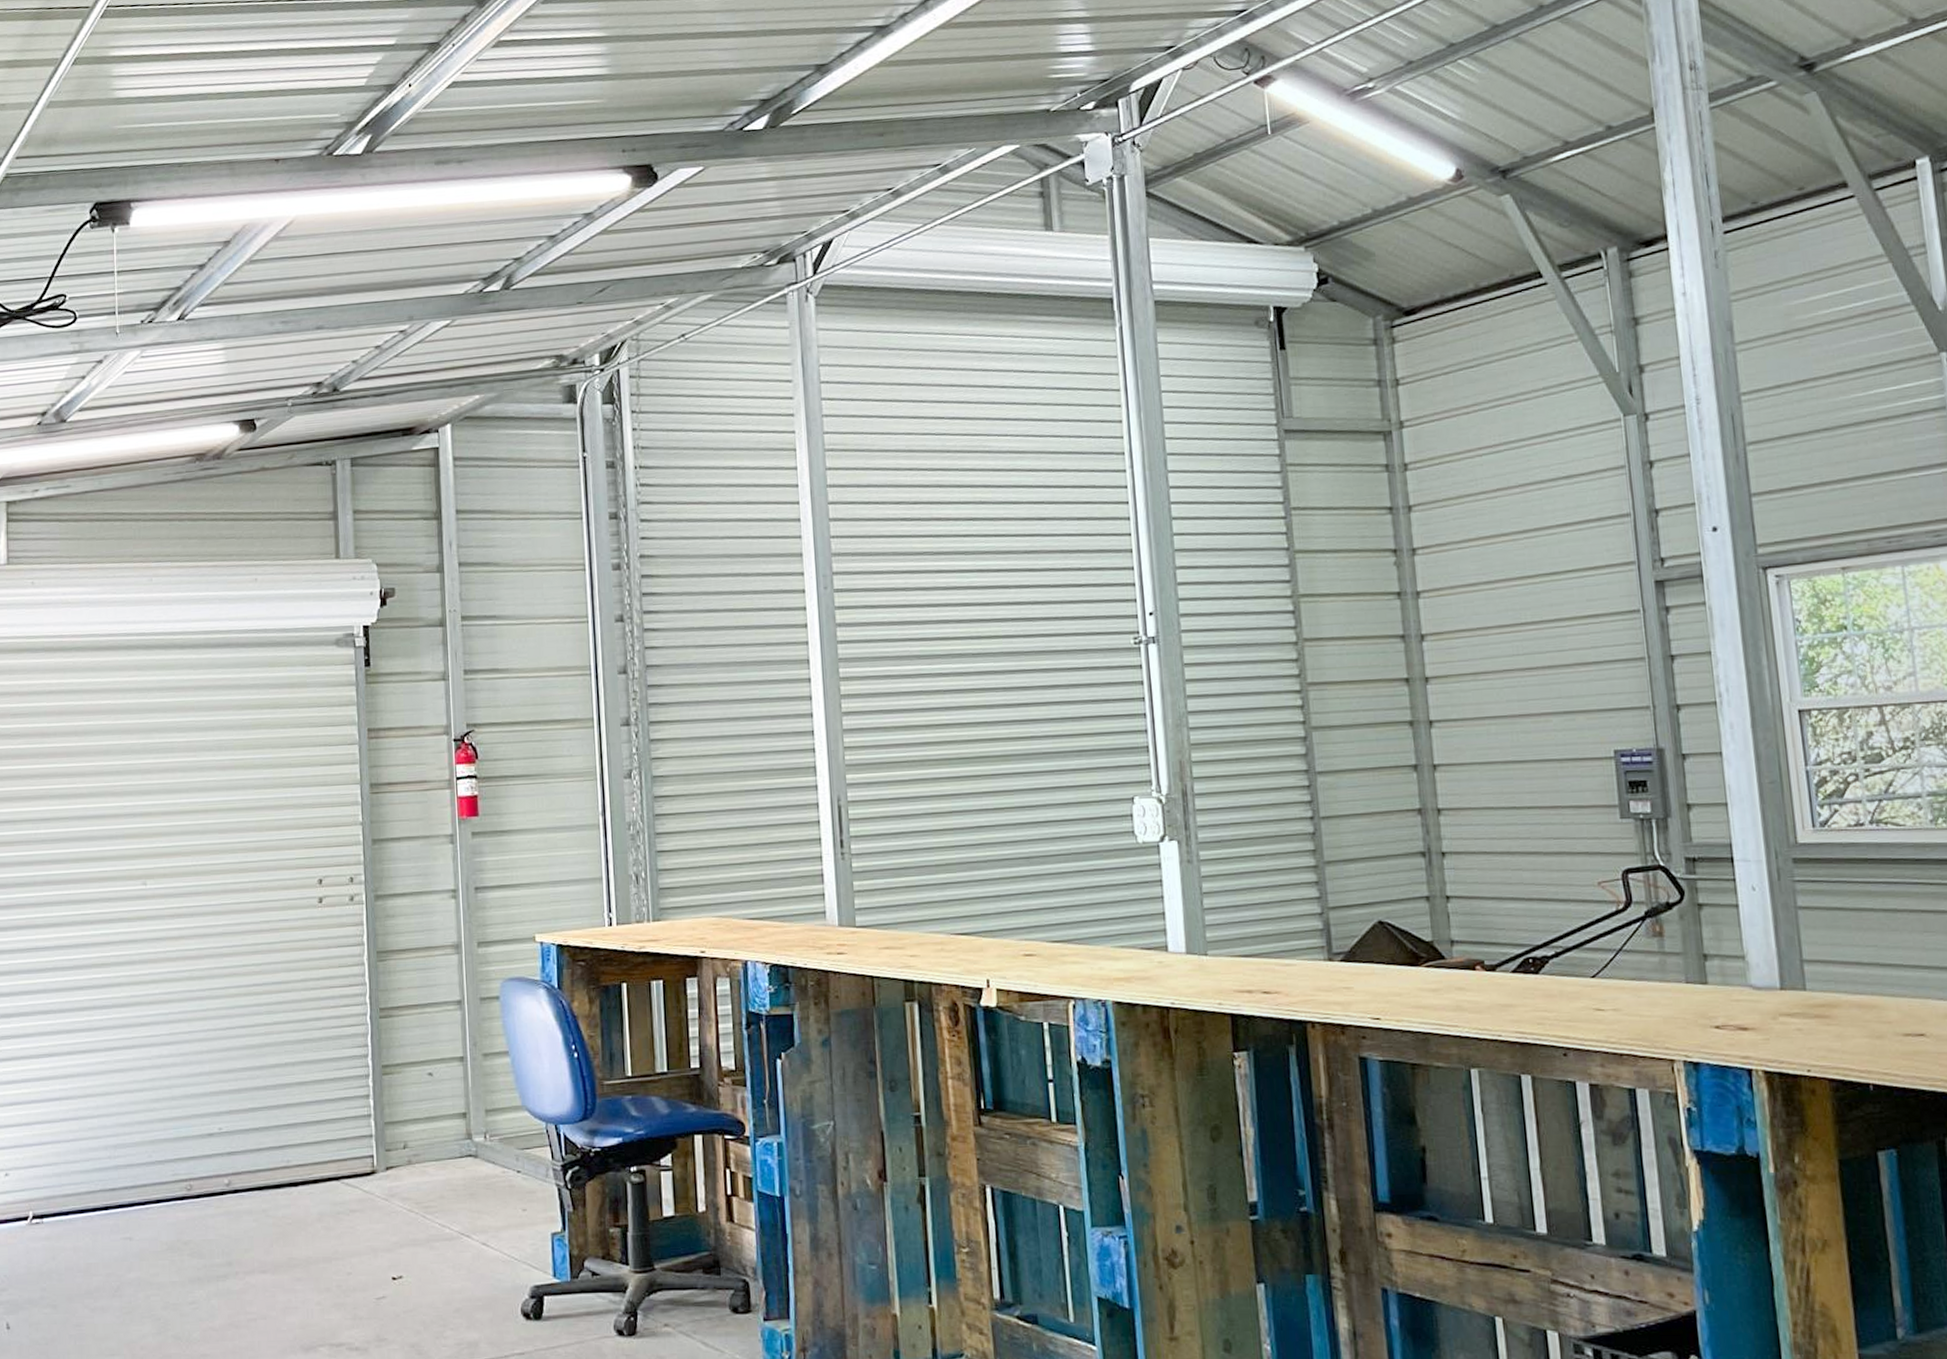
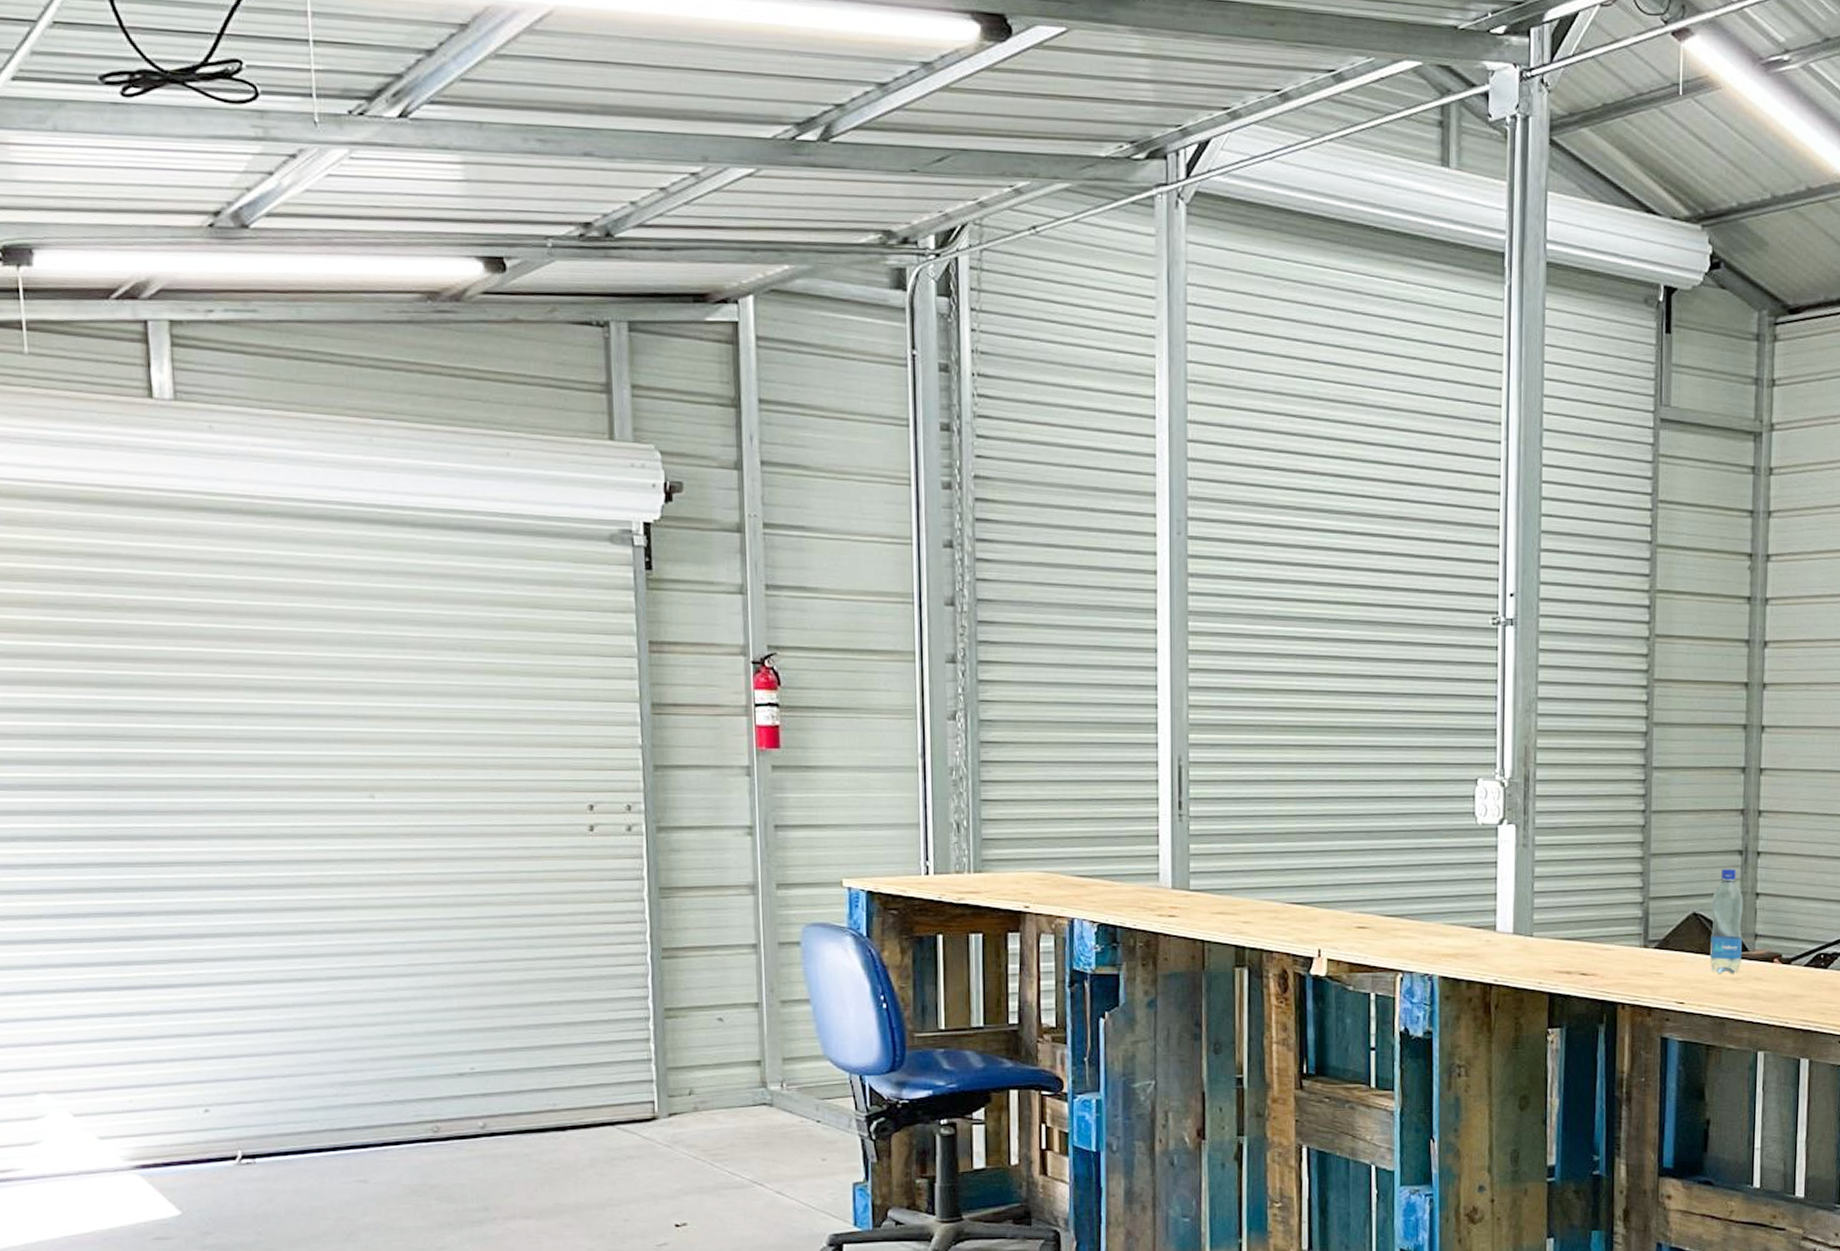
bottle: none [1398,872,1439,986] -> present [1710,869,1743,975]

